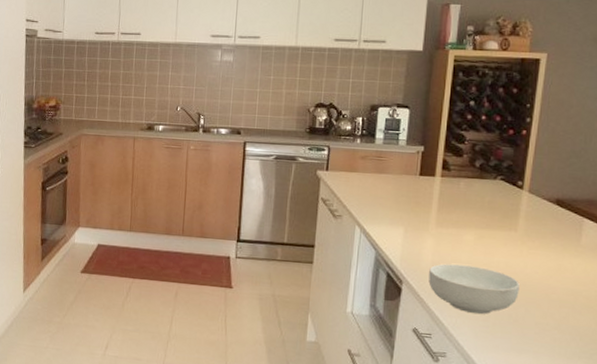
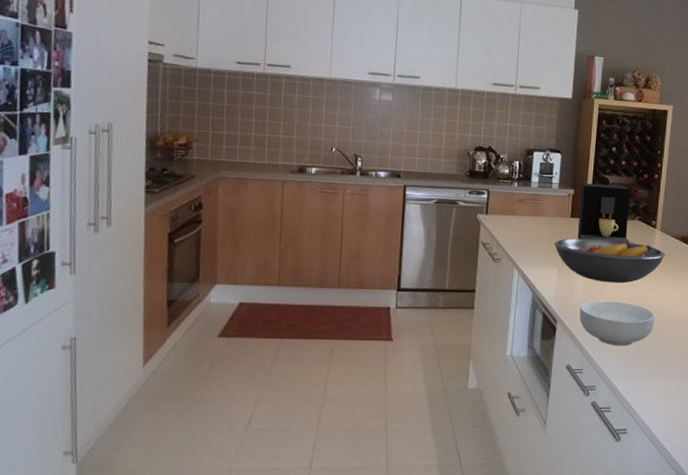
fruit bowl: none [400,197,534,247] -> present [554,238,665,284]
coffee maker: none [427,139,492,204] -> present [577,182,631,243]

